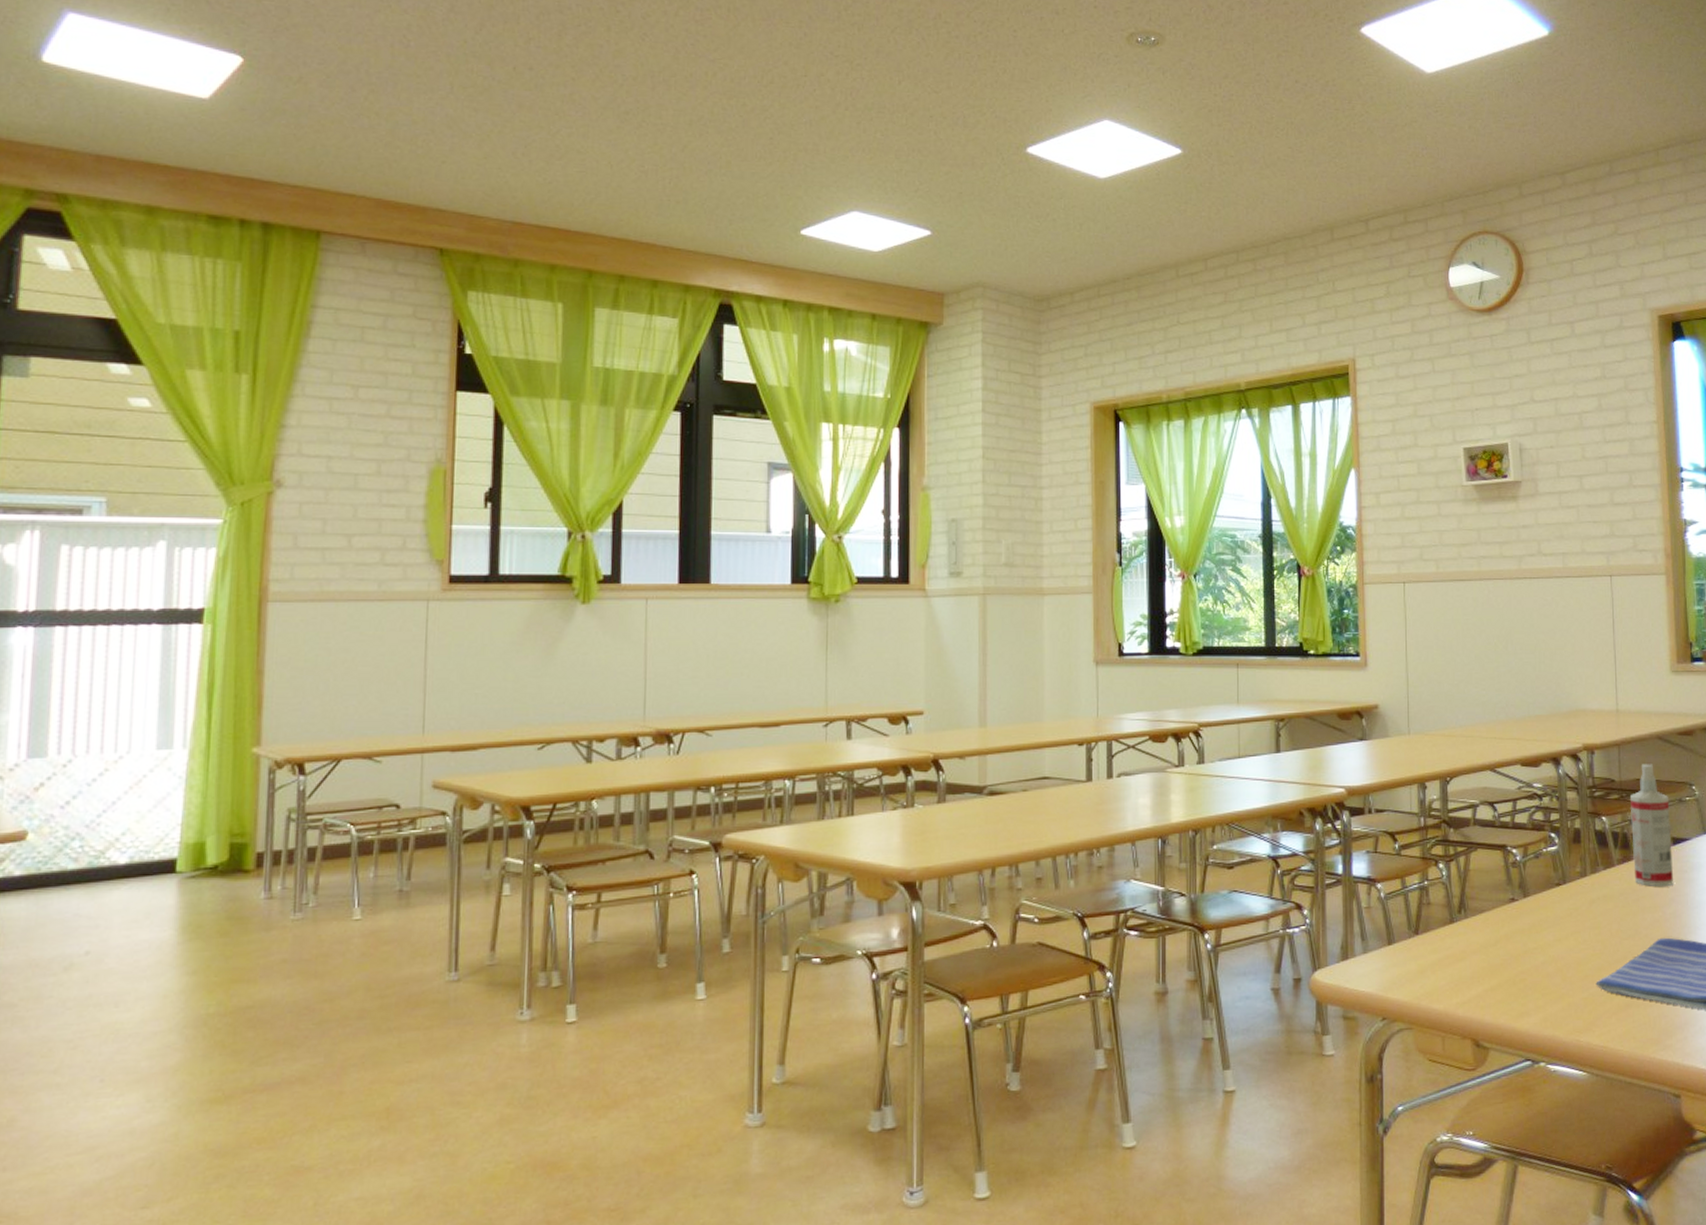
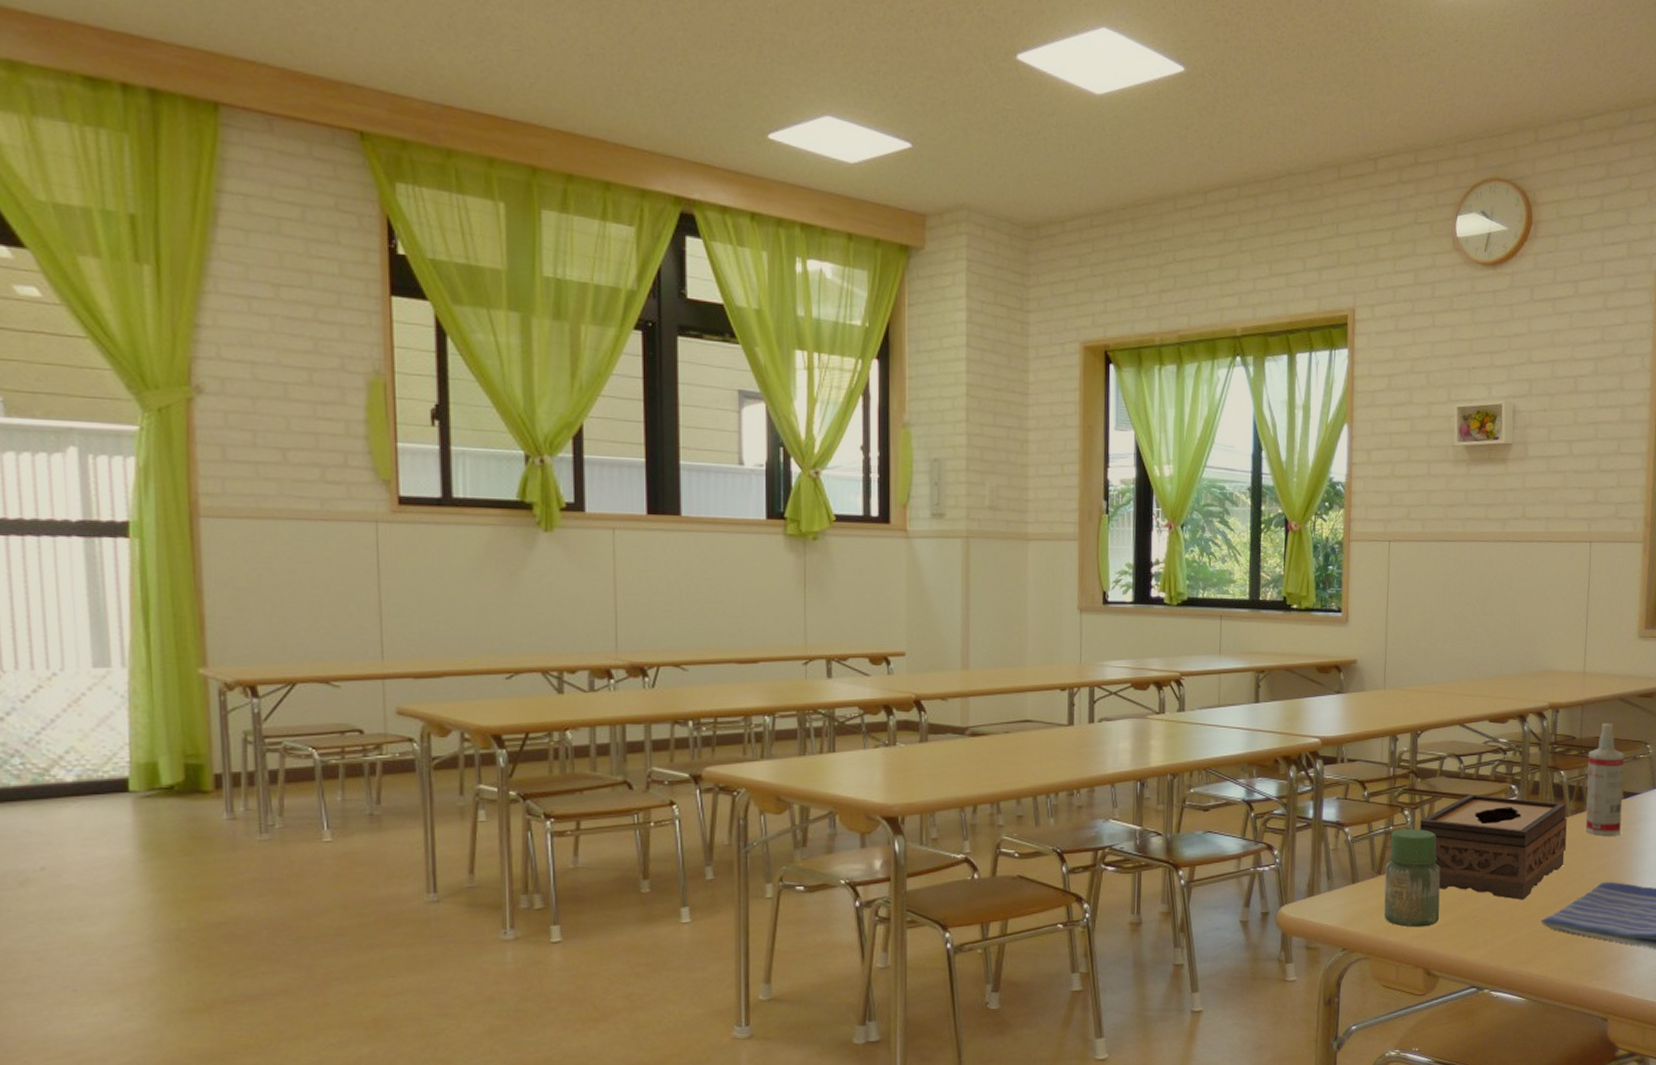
jar: none [1422,883,1485,993] -> present [1383,828,1441,928]
tissue box: none [1456,843,1616,961] -> present [1420,793,1567,901]

